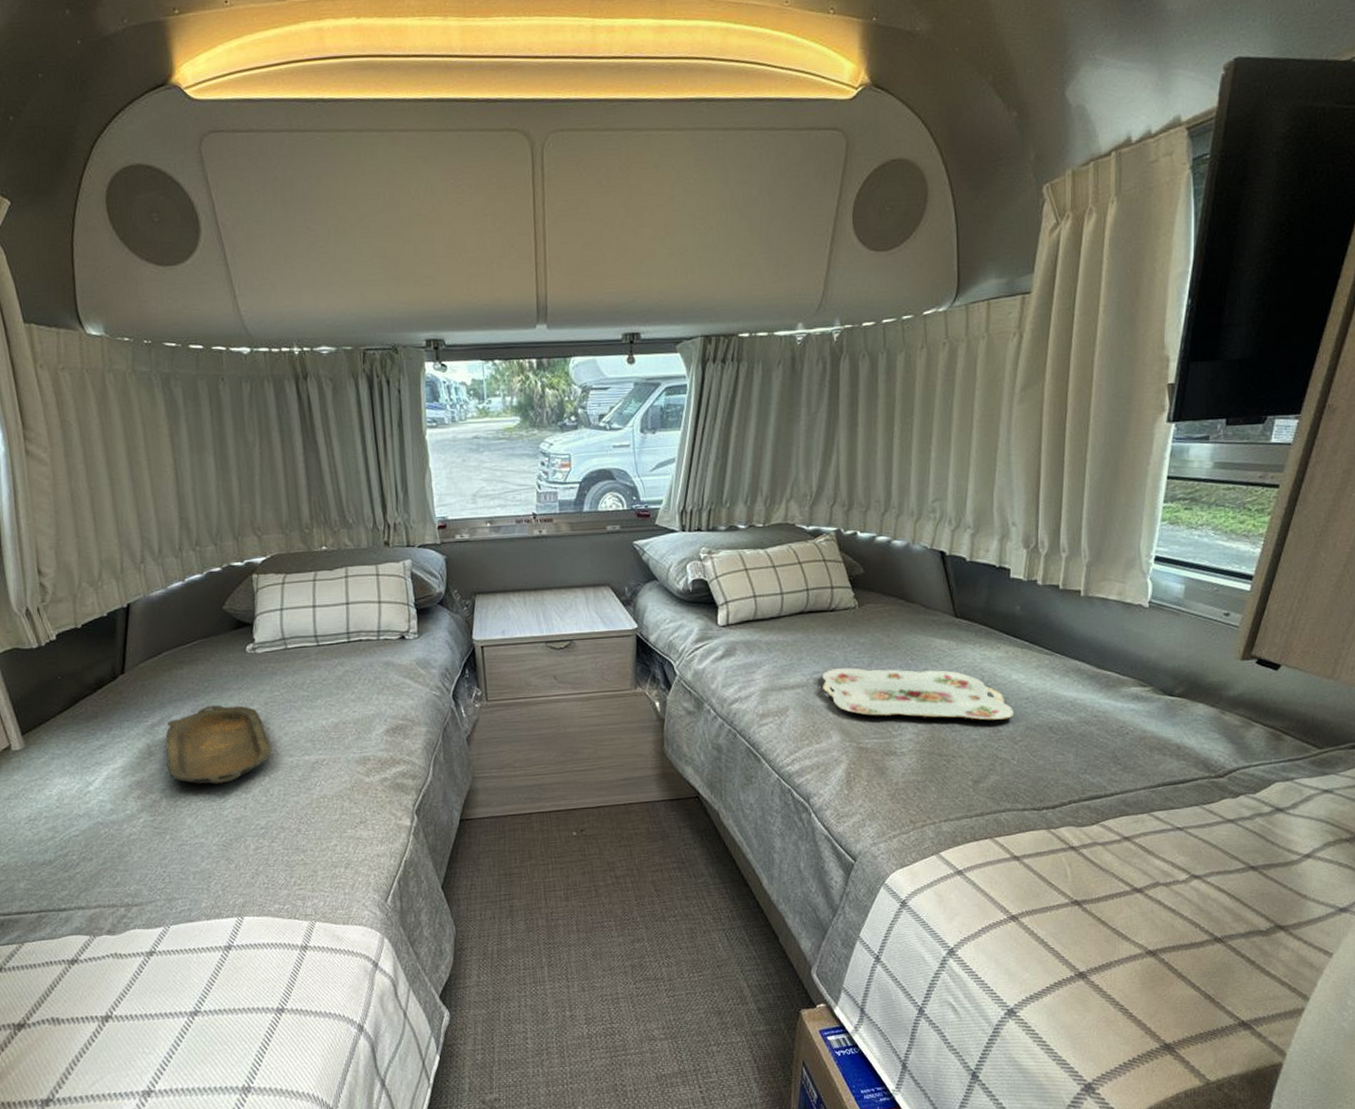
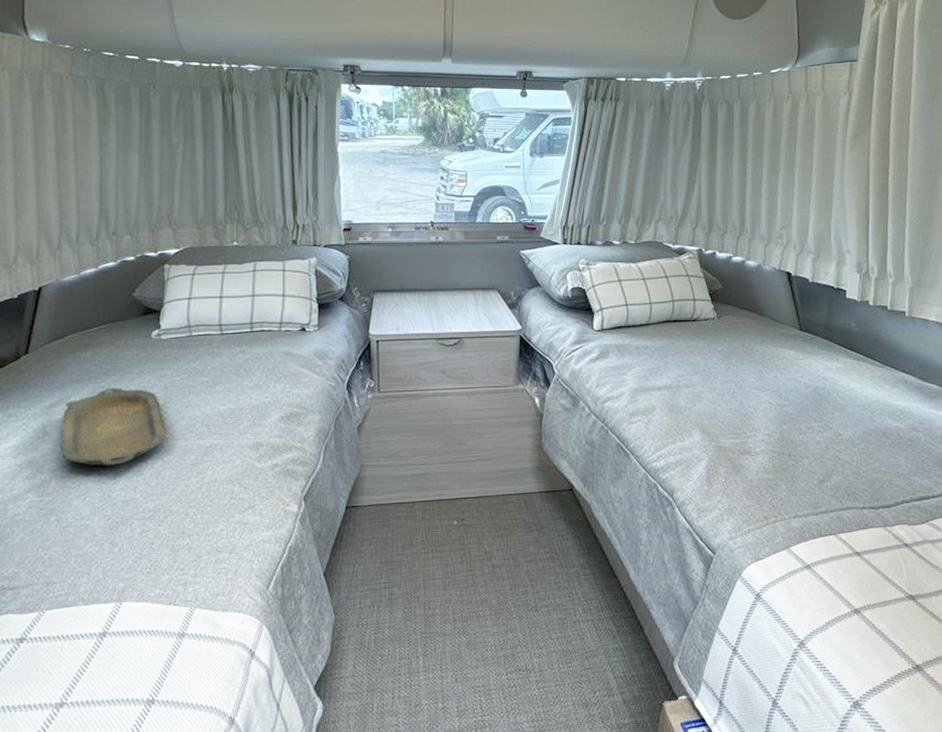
serving tray: present [822,667,1013,721] -> none [685,372,852,425]

